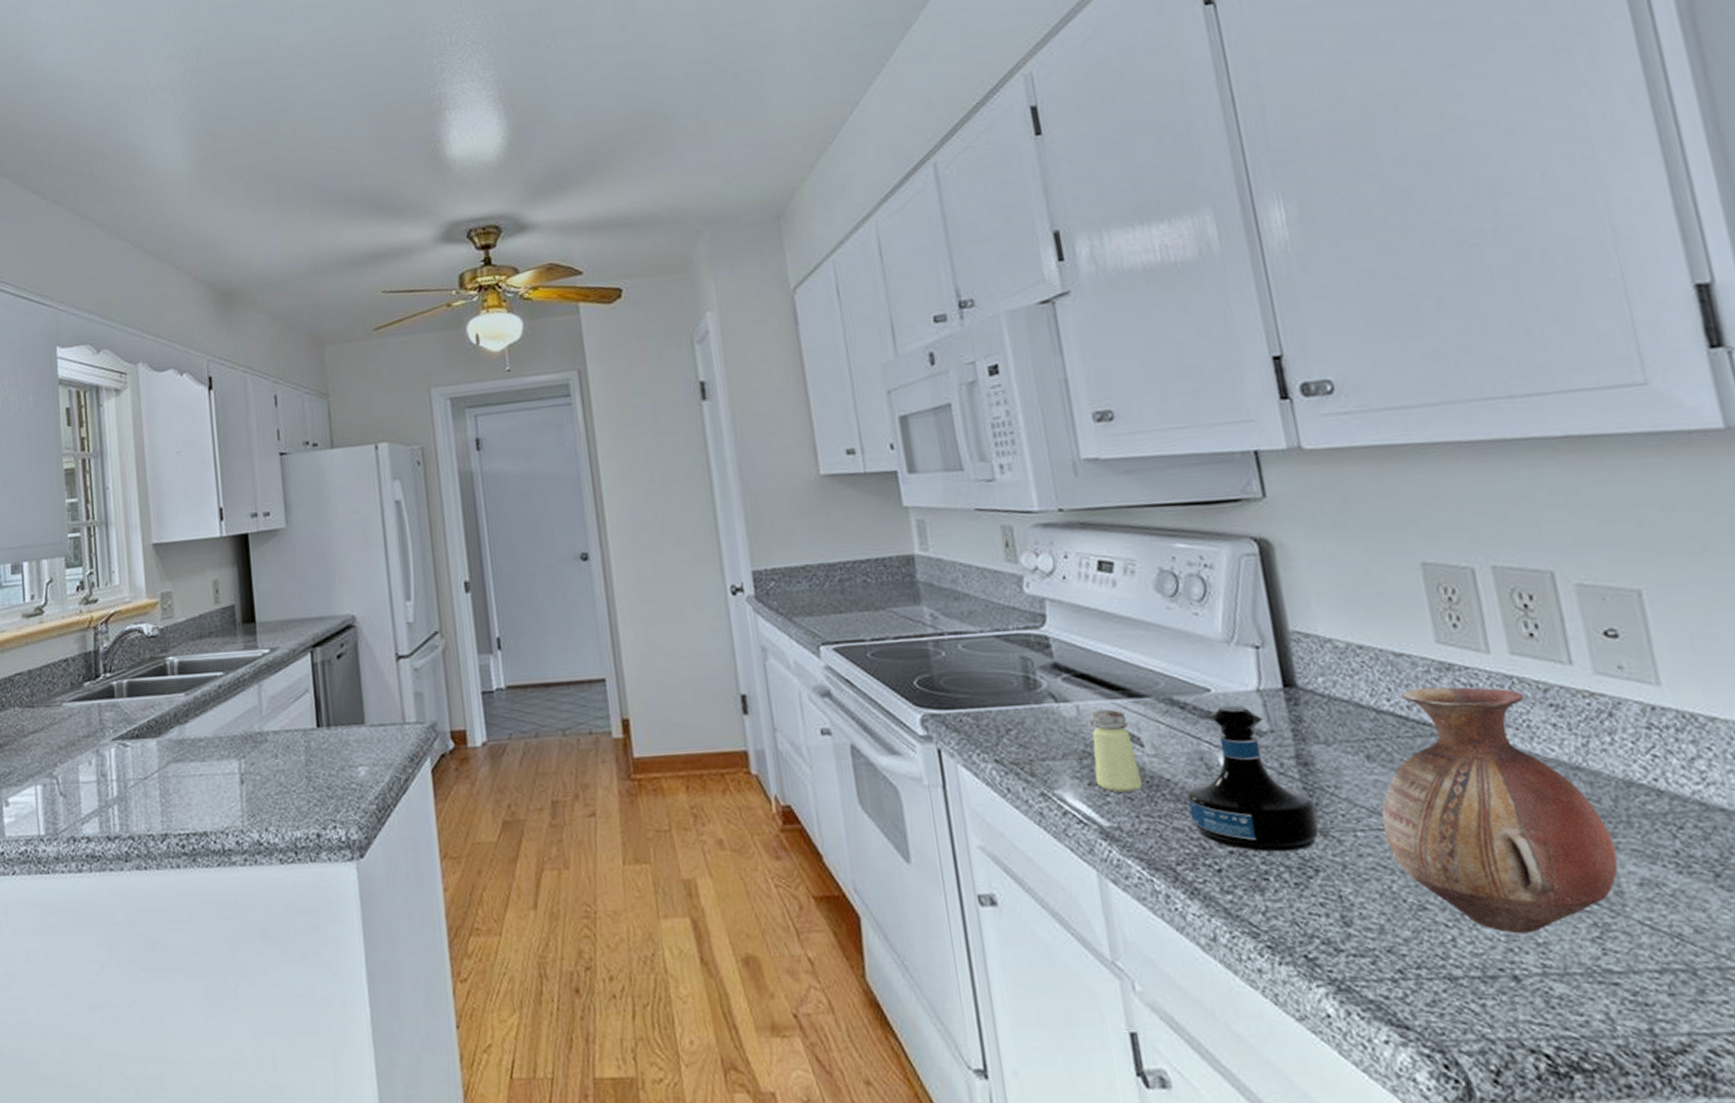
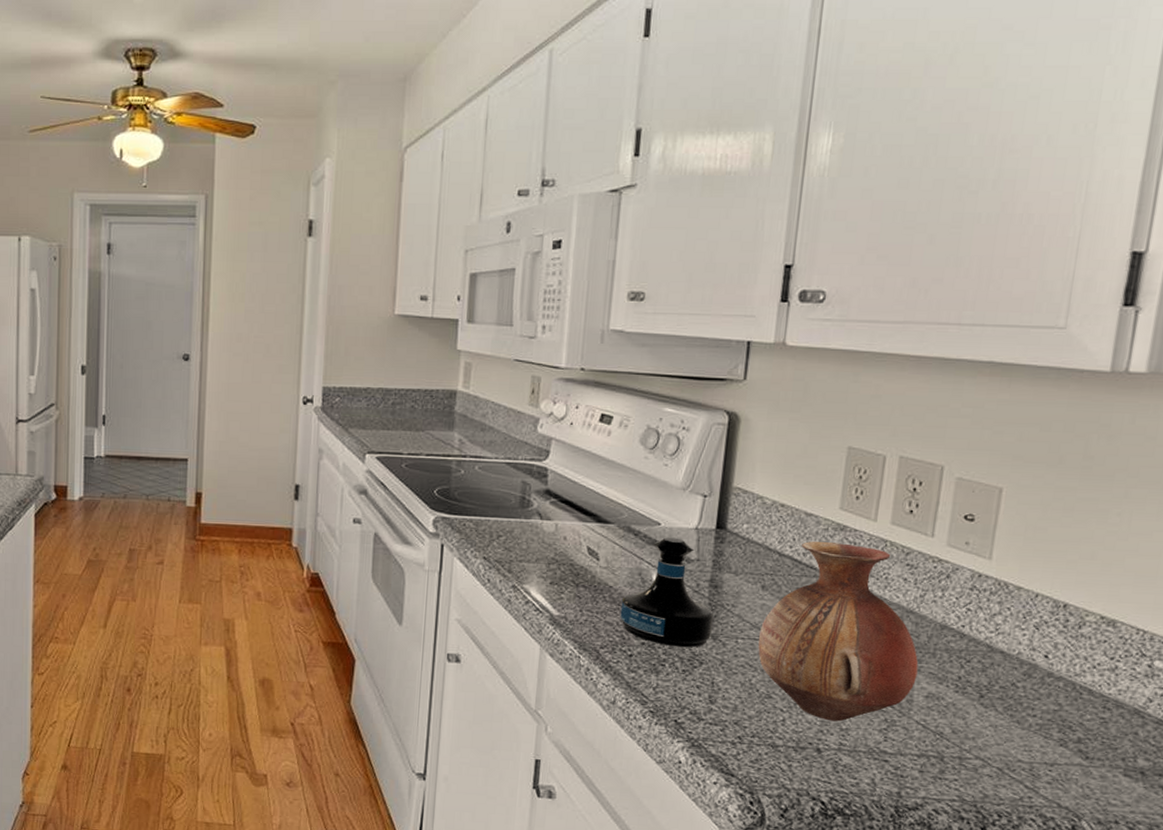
saltshaker: present [1091,709,1143,793] -> none [556,529,592,593]

